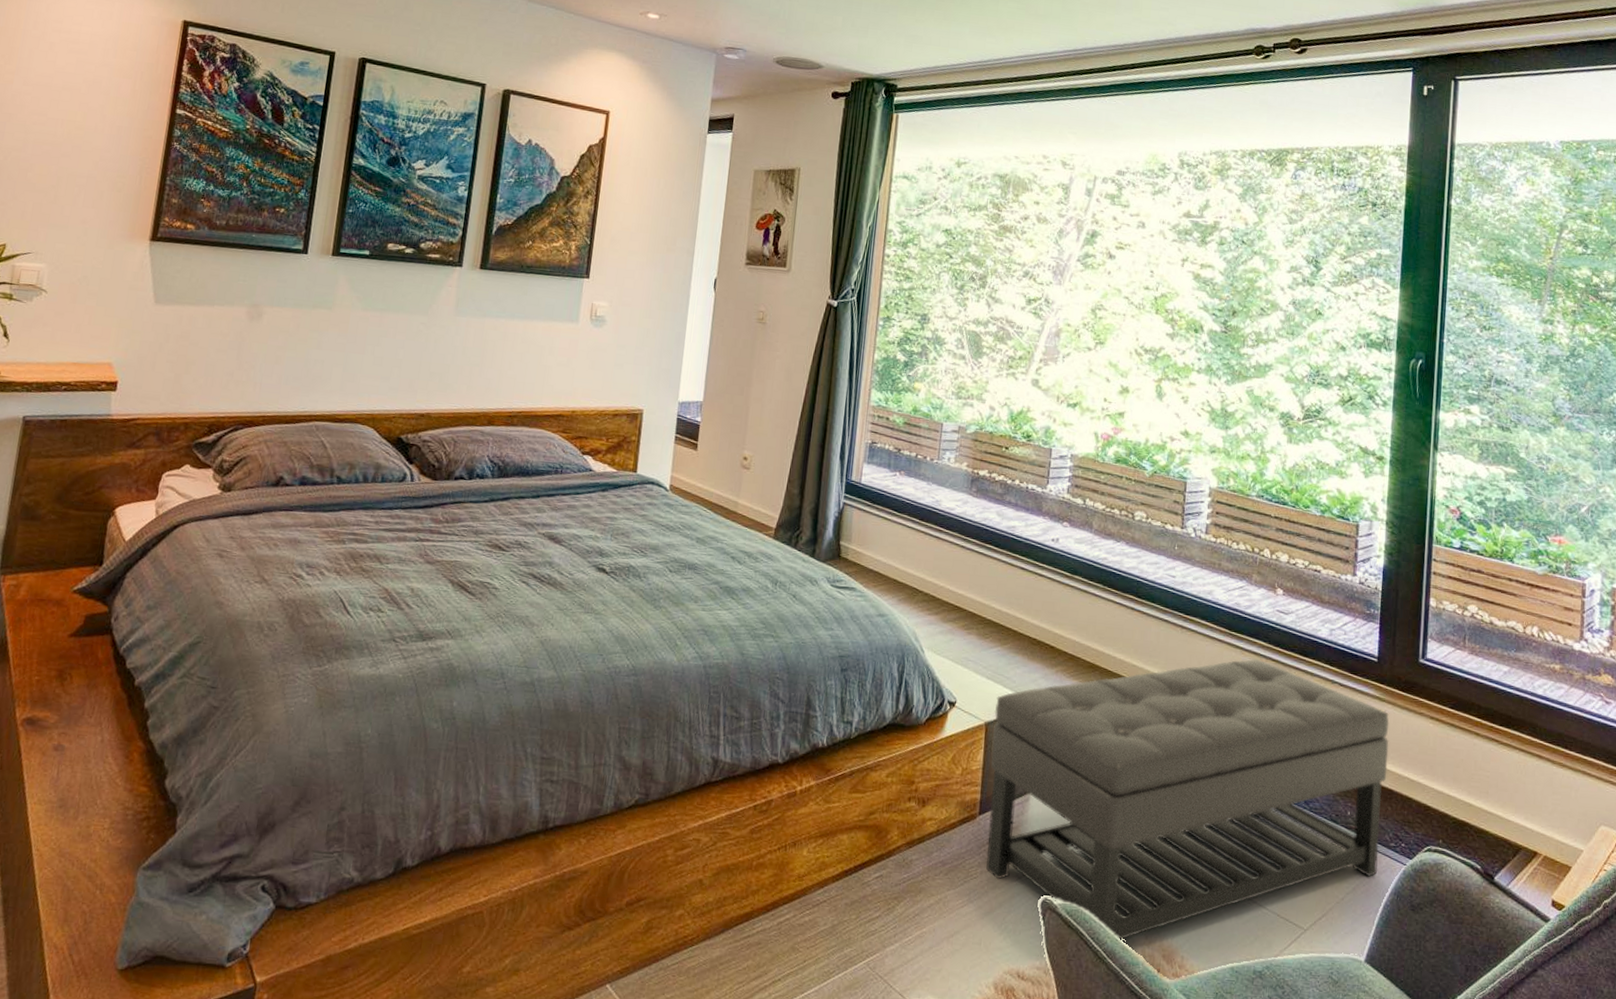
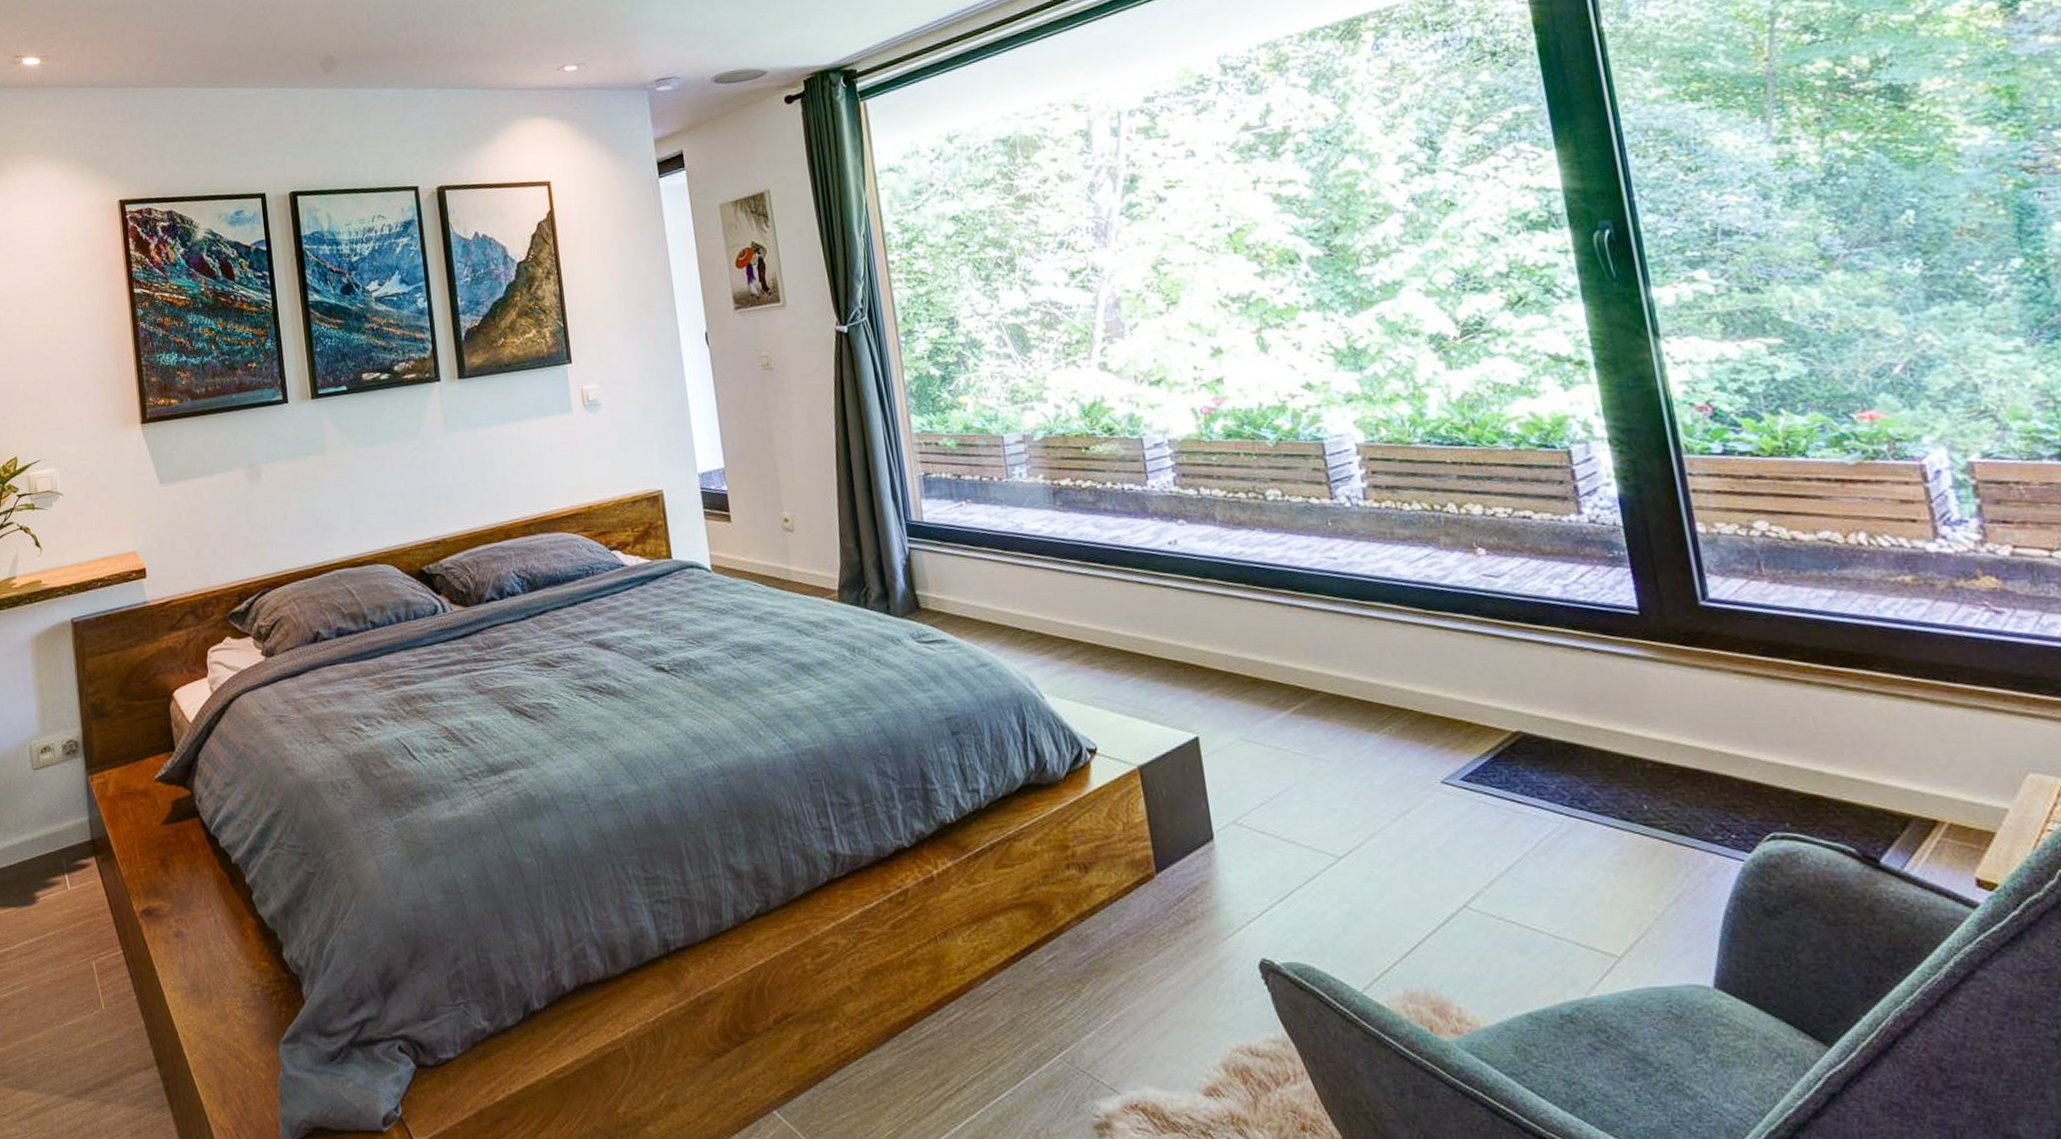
ottoman: present [986,659,1389,941] -> none [1145,638,1705,999]

